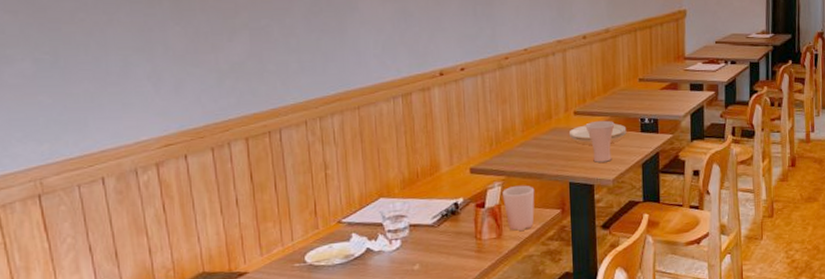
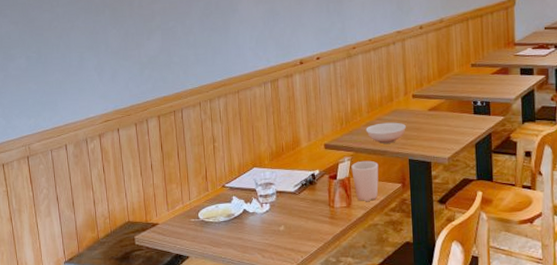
bowl: none [519,142,566,166] -> present [365,122,406,144]
plate: present [568,123,627,145] -> none [408,106,461,126]
cup: present [585,120,615,163] -> none [422,103,450,142]

